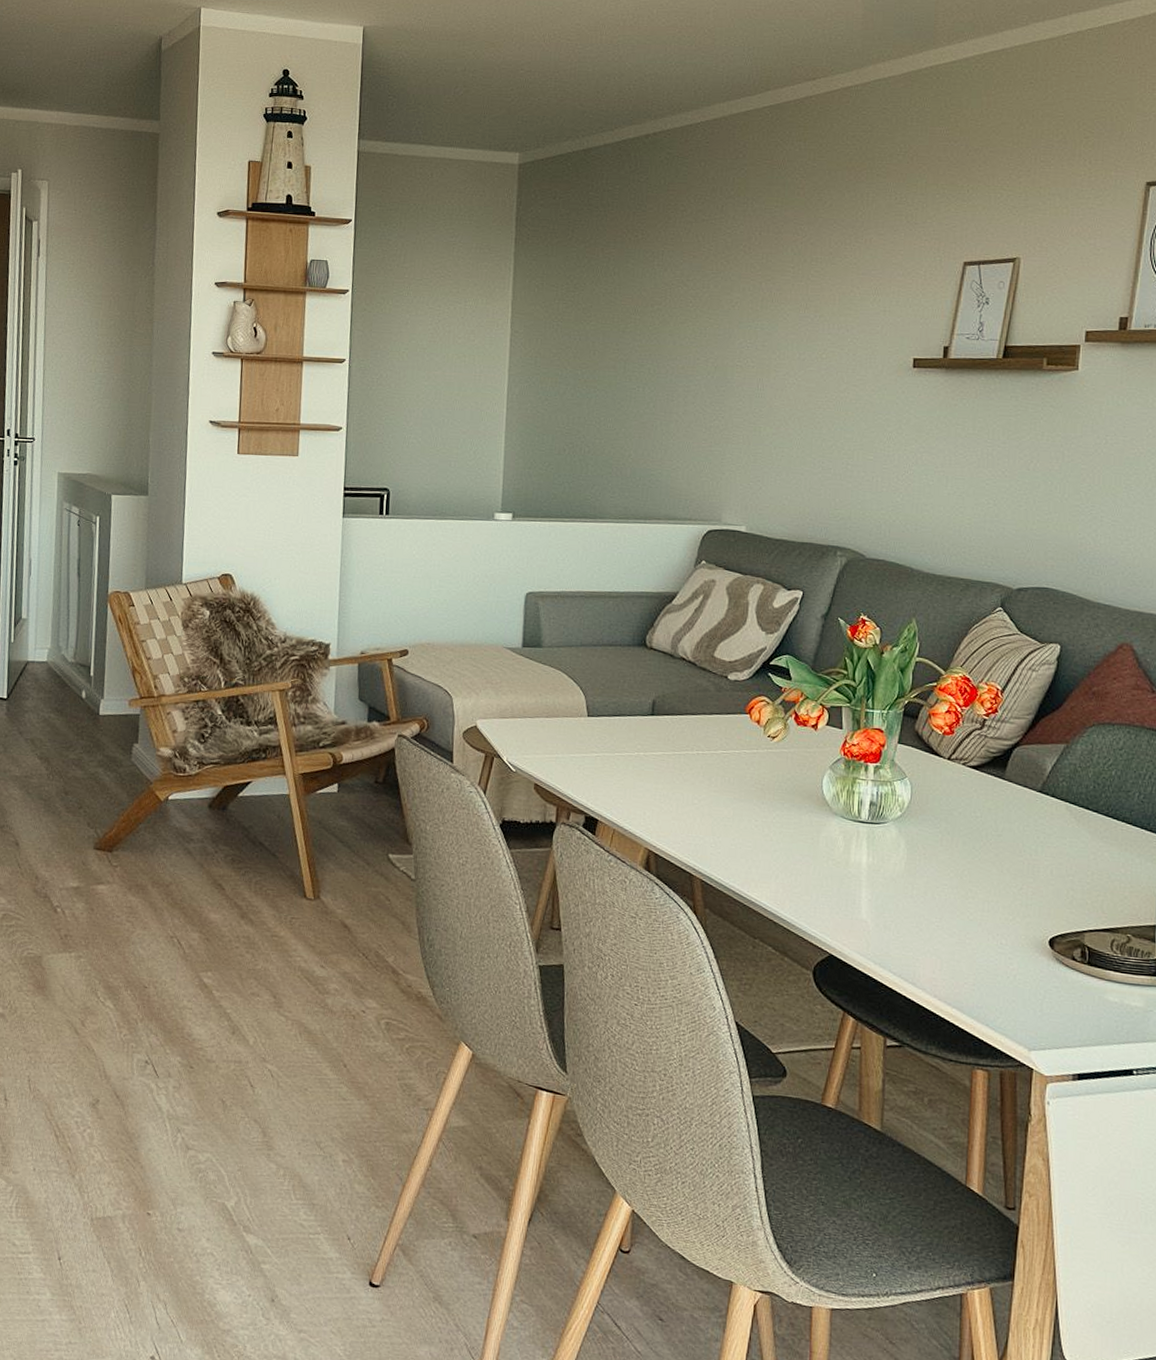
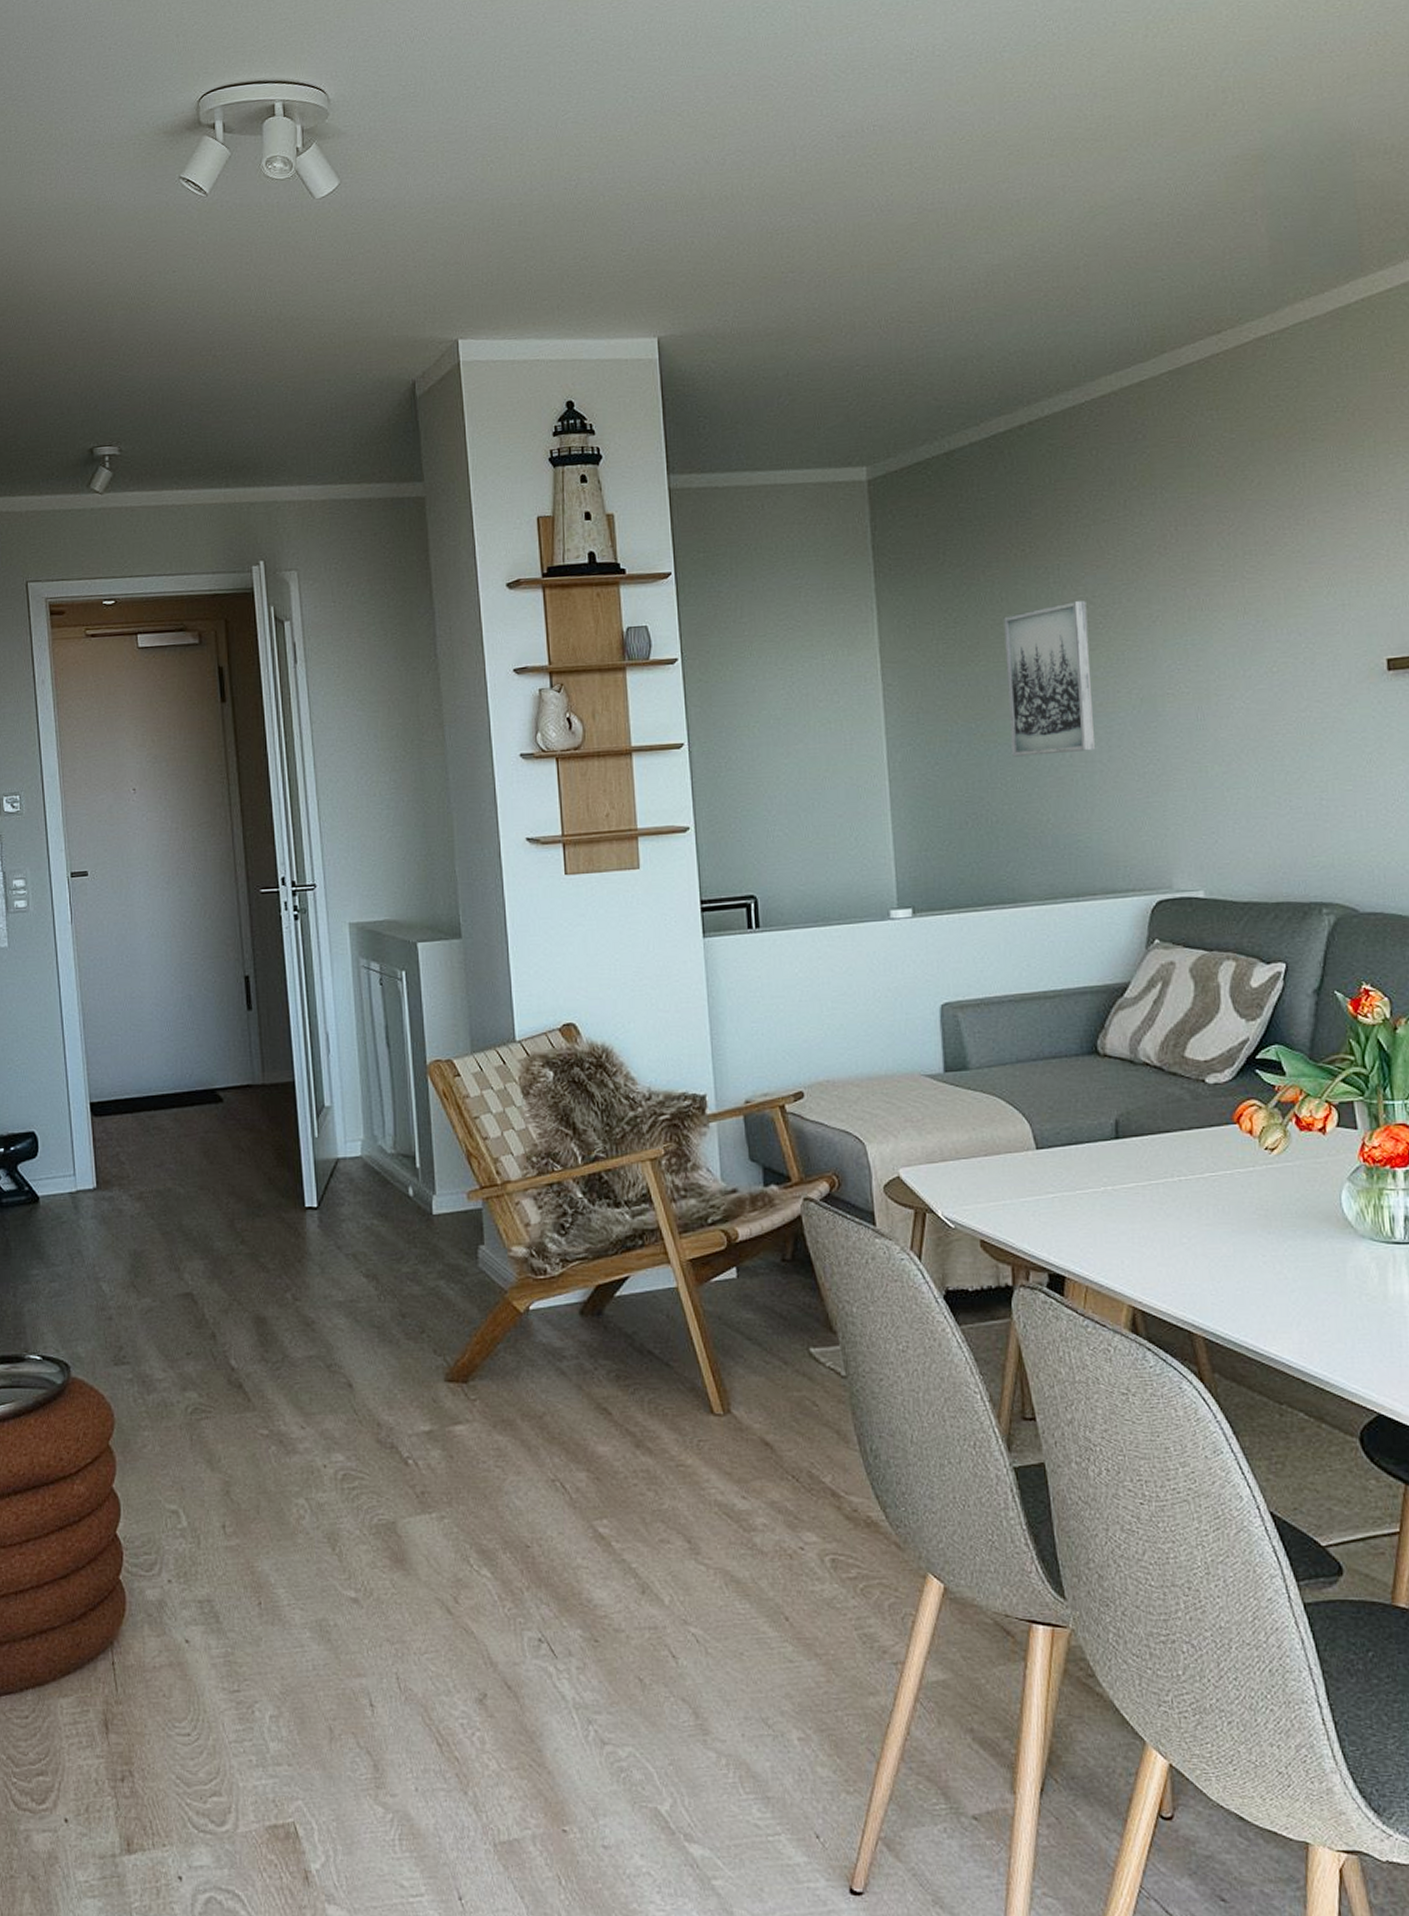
wall art: none [607,282,681,404] -> present [1003,601,1095,757]

